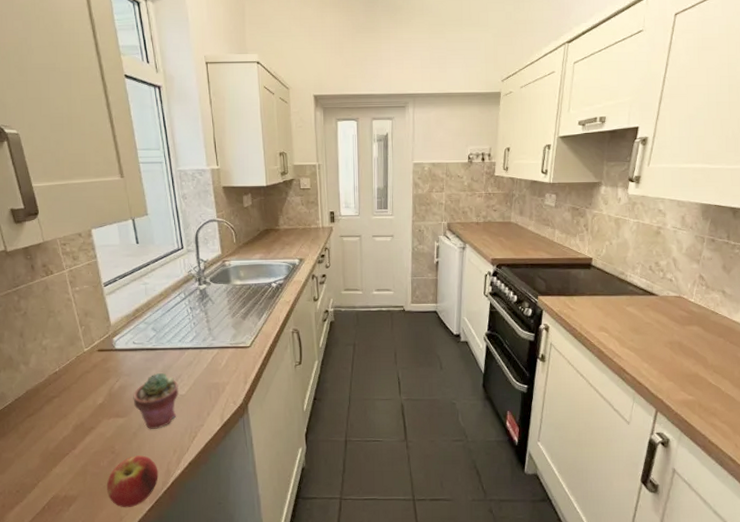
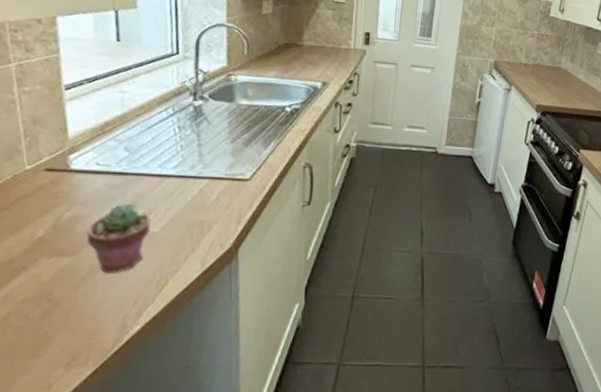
fruit: present [106,455,158,508] -> none [34,306,110,372]

